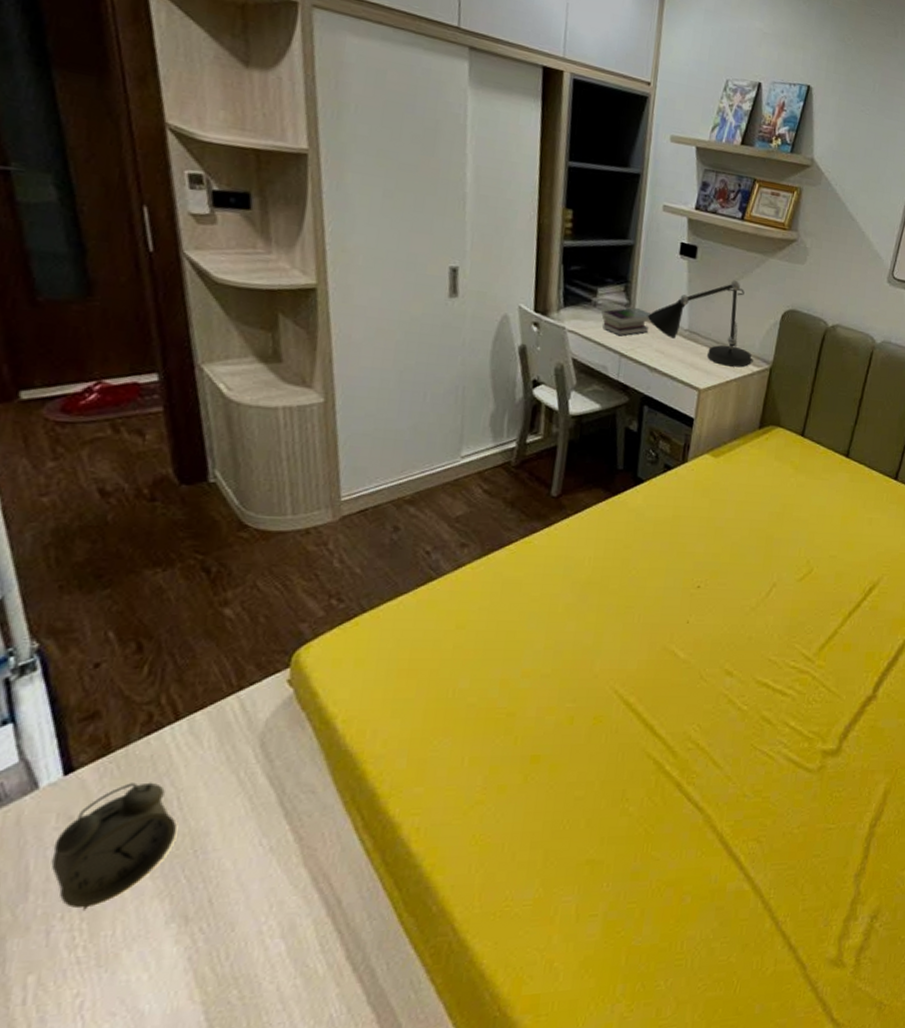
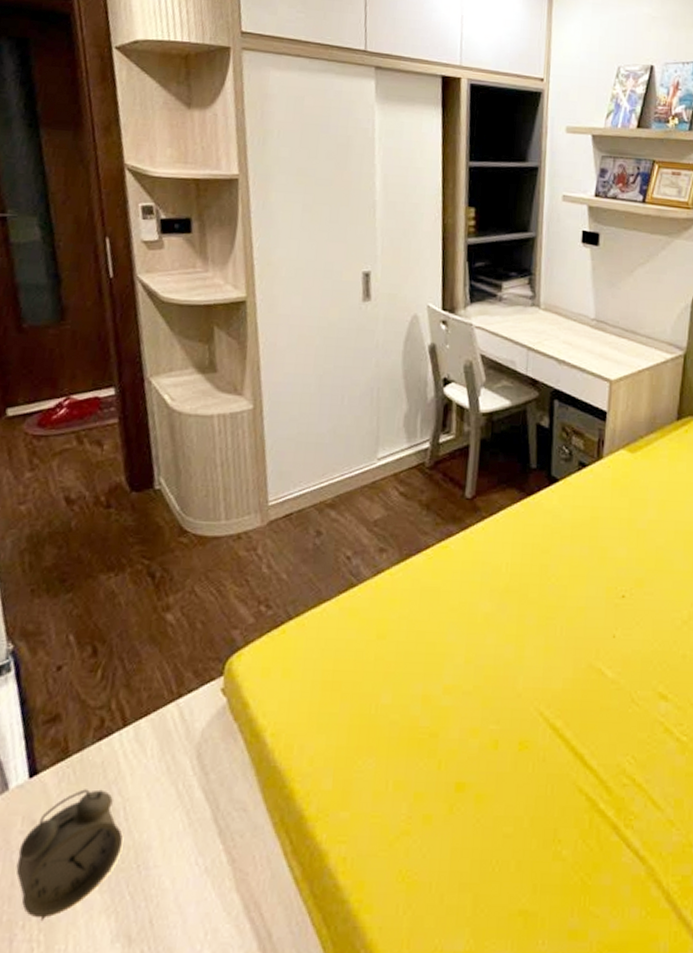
books: present [601,307,651,336] -> none [507,299,557,330]
desk lamp: present [647,279,753,367] -> none [552,264,665,355]

